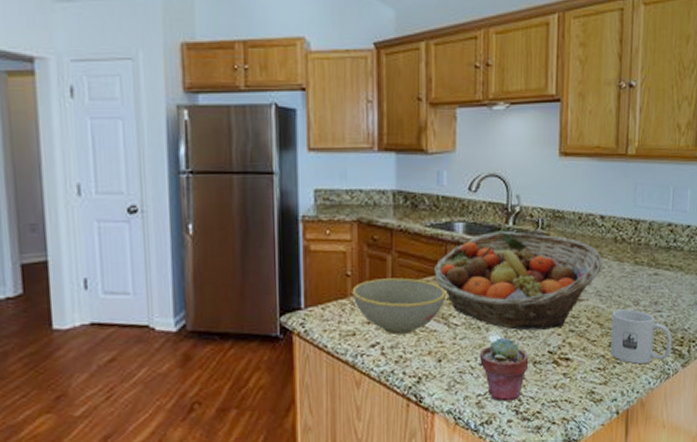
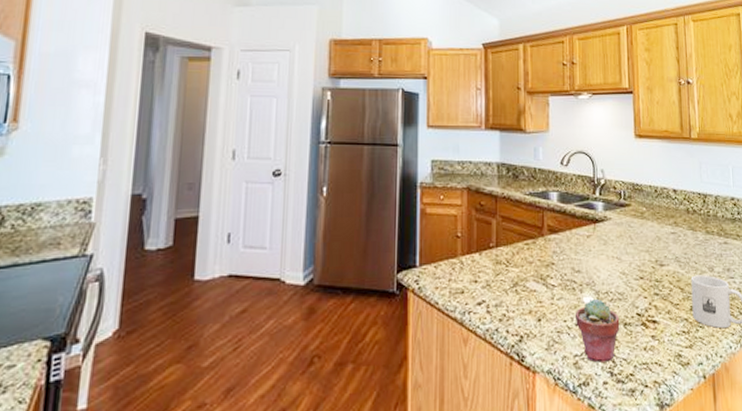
bowl: present [352,277,447,336] -> none [461,240,544,295]
fruit basket: present [433,231,603,331] -> none [532,201,679,293]

